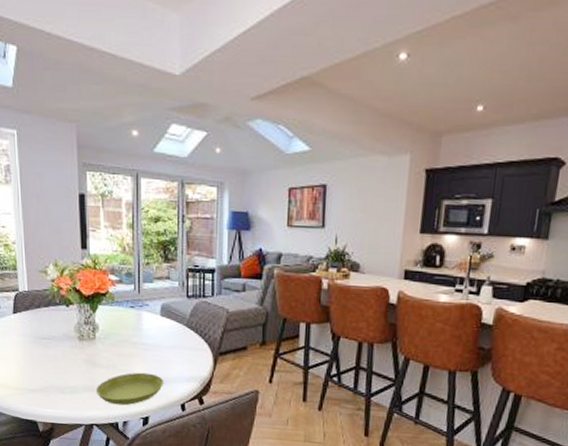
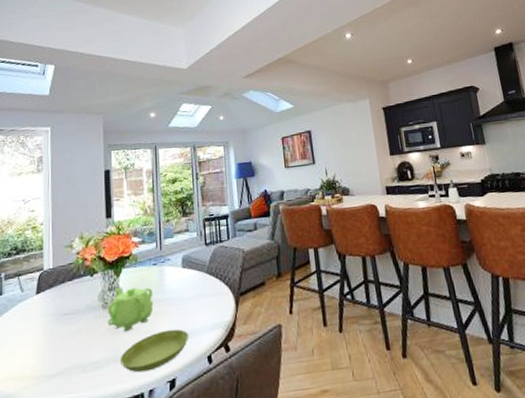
teapot: none [83,323,130,366] -> present [107,287,154,332]

